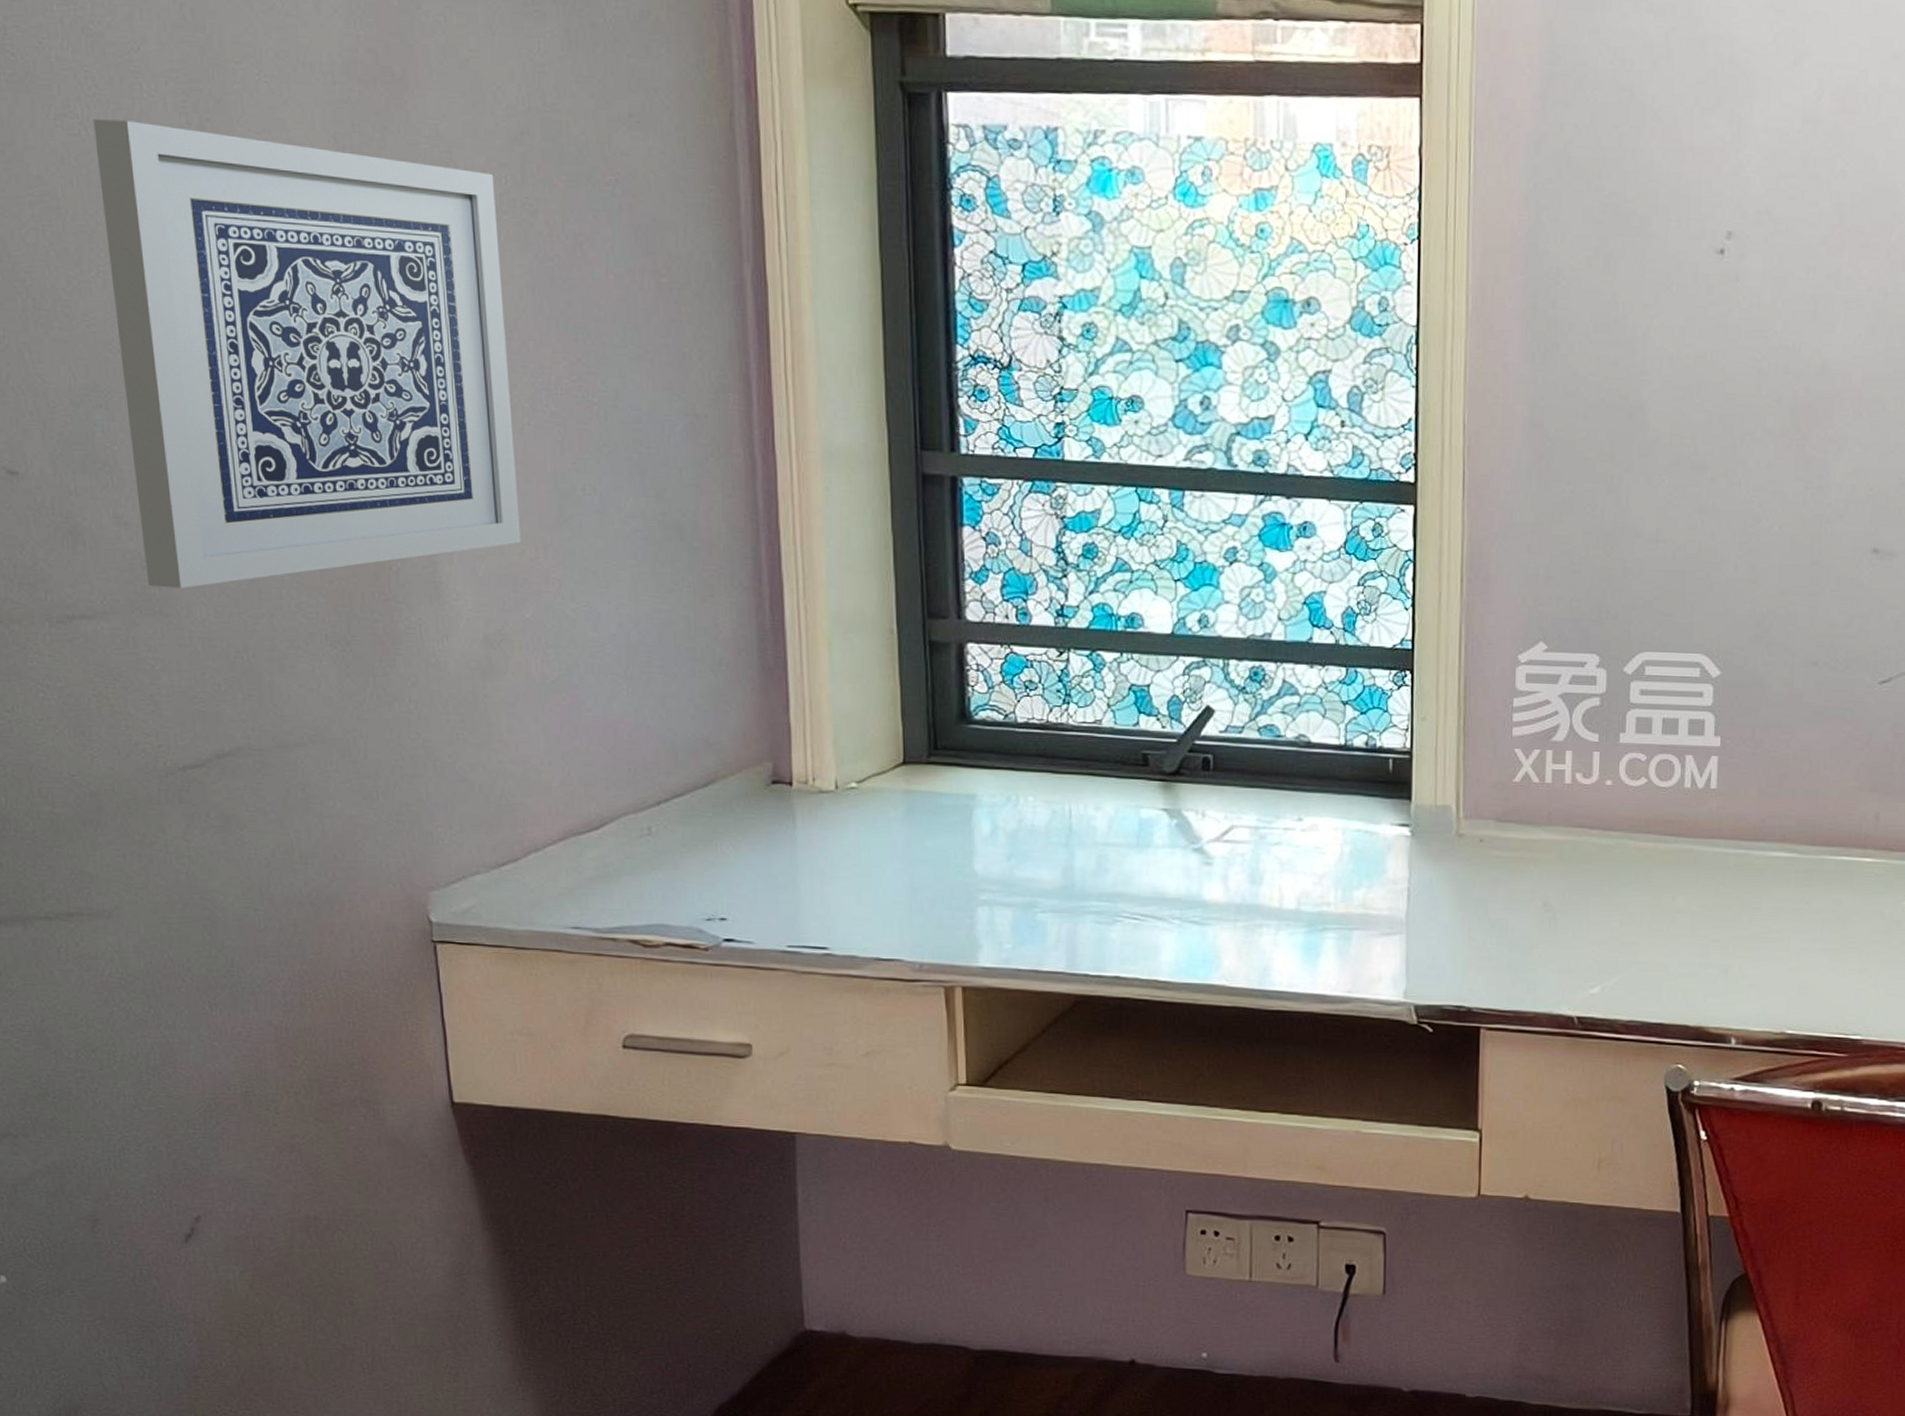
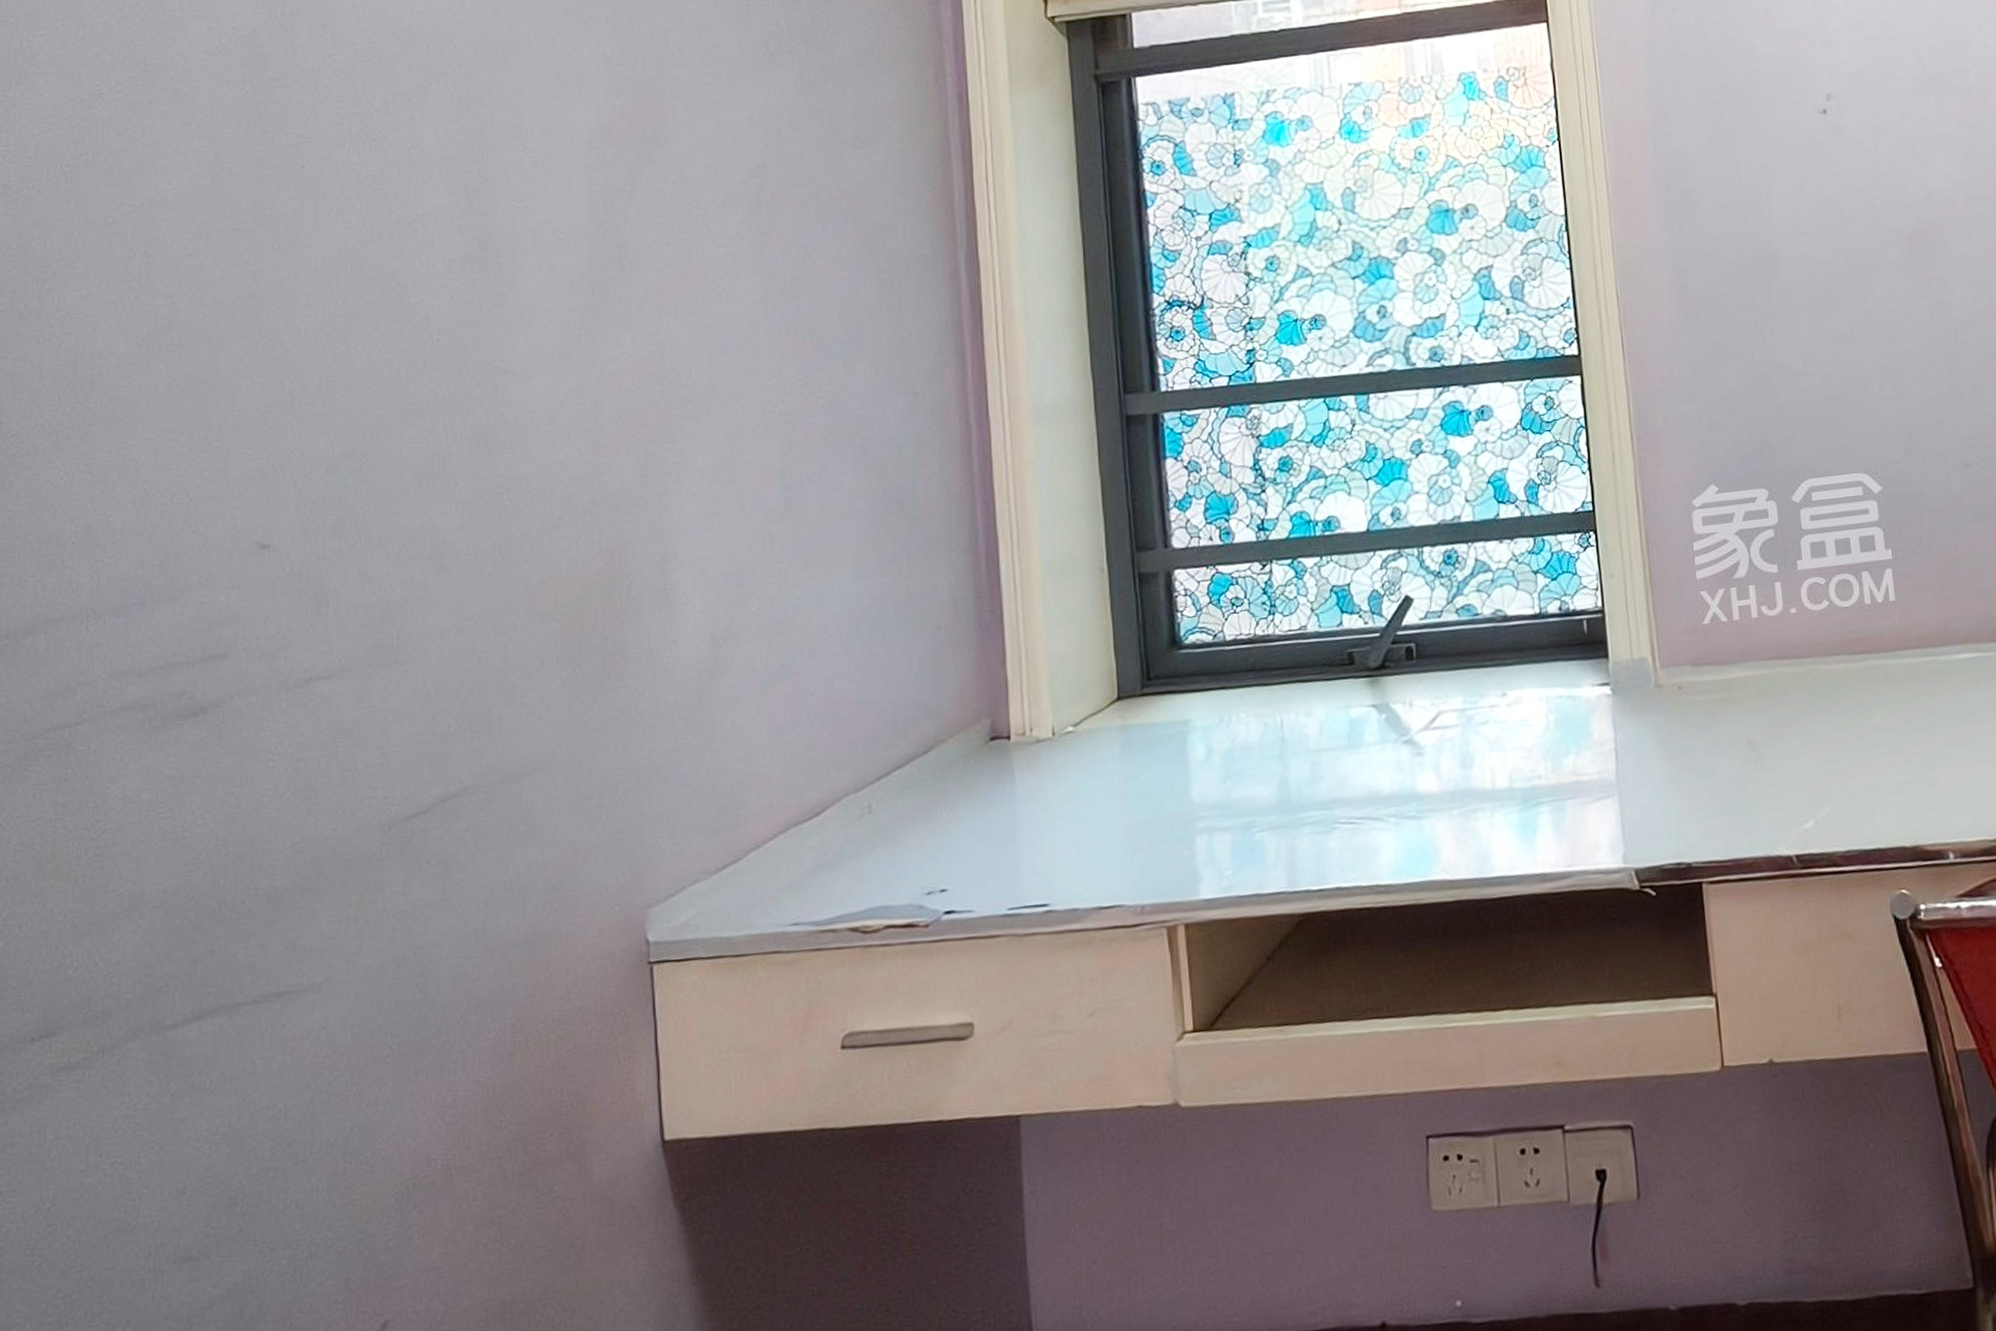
wall art: present [93,119,521,588] -> none [371,205,749,638]

